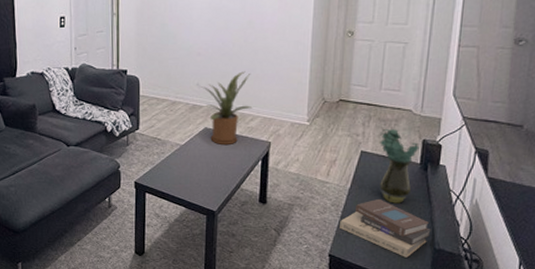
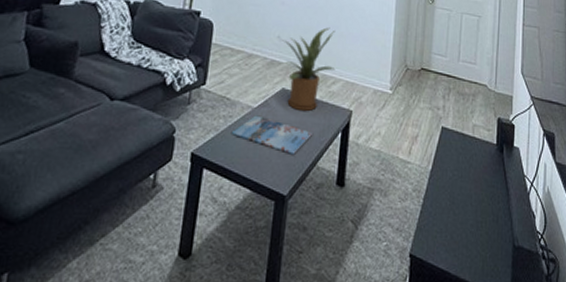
magazine: none [164,151,235,180] -> present [231,115,312,154]
books: present [340,198,431,258] -> none [421,183,510,257]
vase: present [379,127,420,204] -> none [459,101,495,190]

